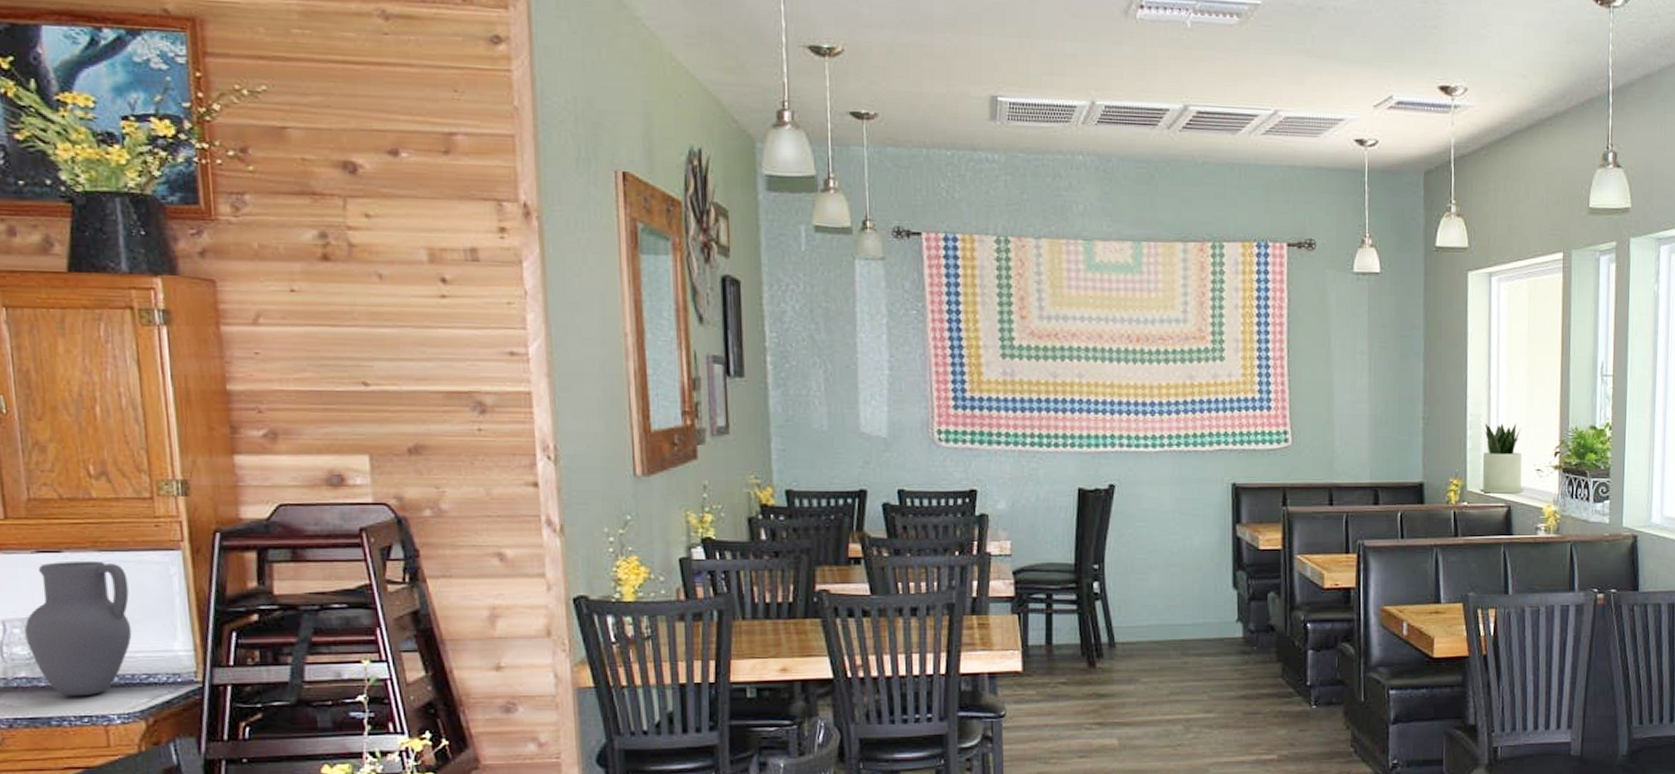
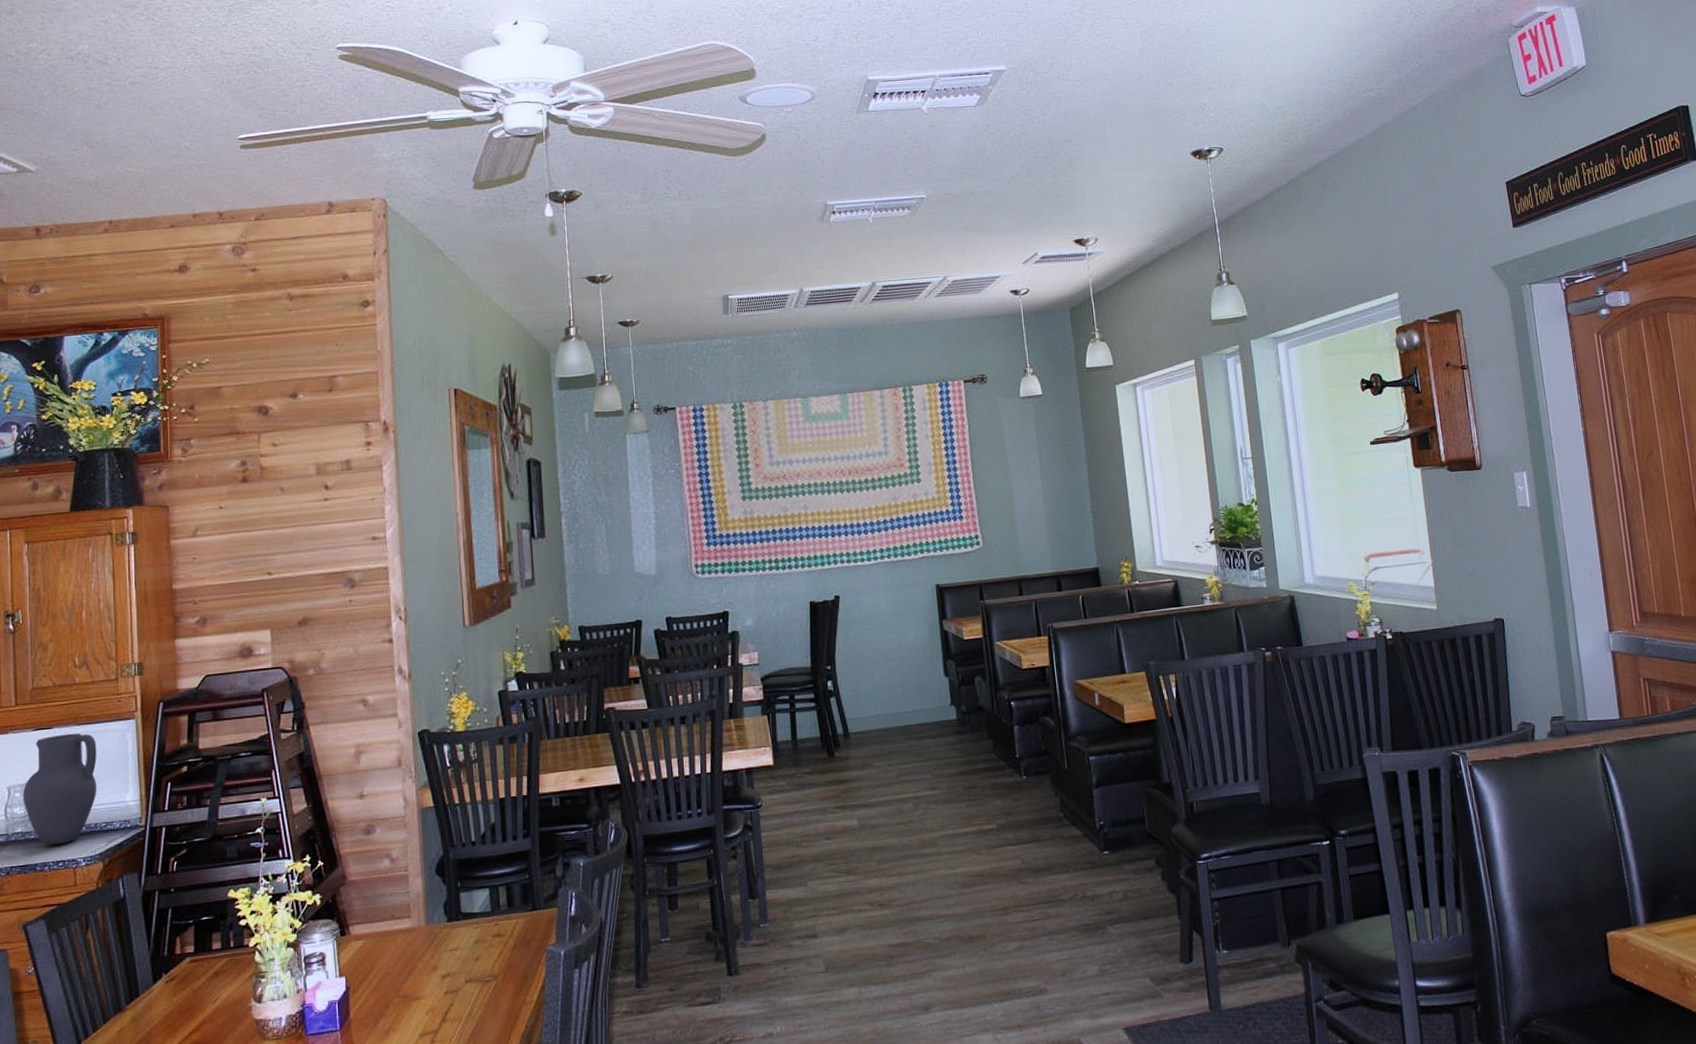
planter: present [1479,423,1525,495] -> none [1145,508,1188,572]

